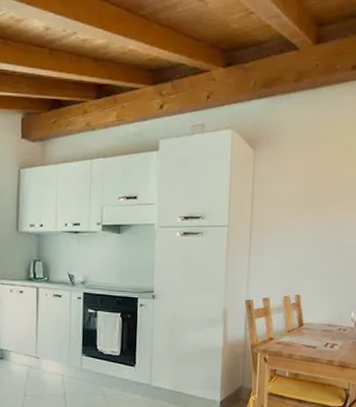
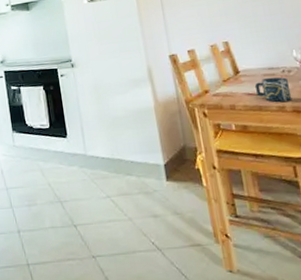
cup: none [313,333,342,357] -> present [255,77,292,103]

